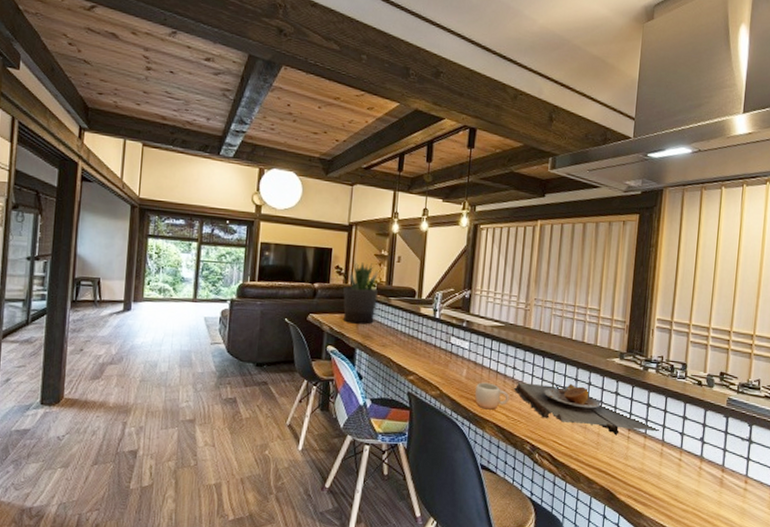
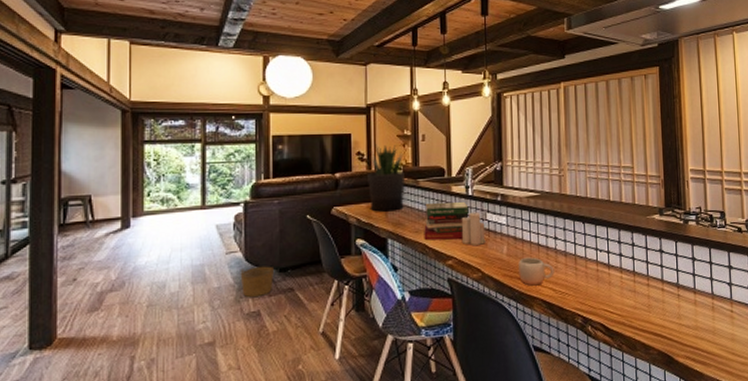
basket: none [221,359,252,386] -> present [240,266,275,298]
books: none [389,320,435,357] -> present [424,201,469,241]
candle: none [424,332,447,366] -> present [461,210,486,246]
plate: present [513,382,662,436] -> none [557,246,710,295]

